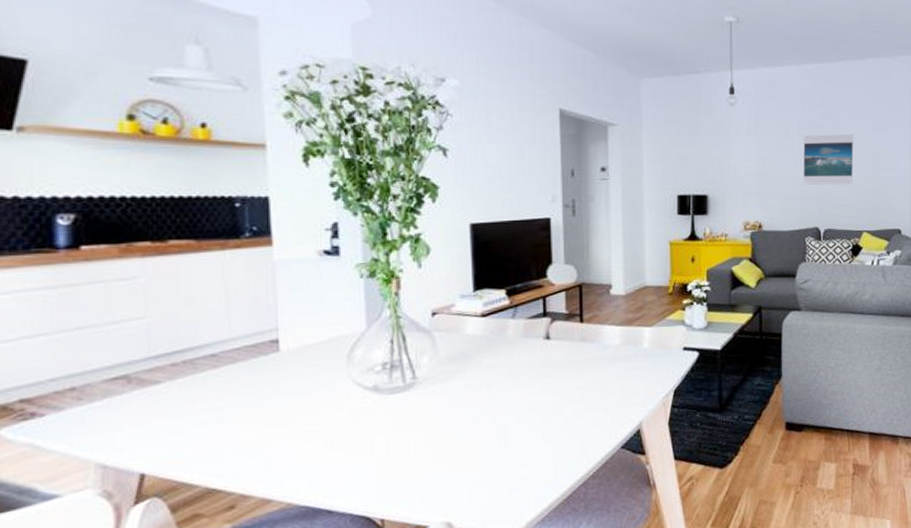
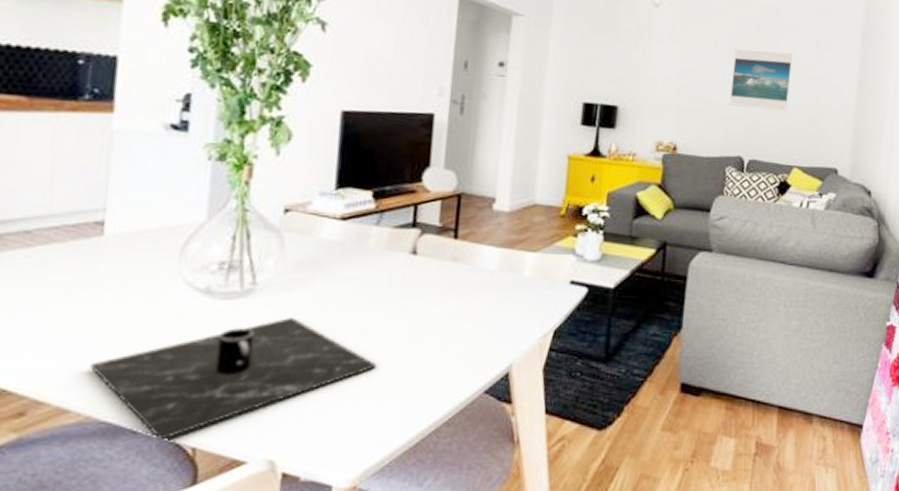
place setting: none [285,403,527,517] -> present [90,318,377,440]

